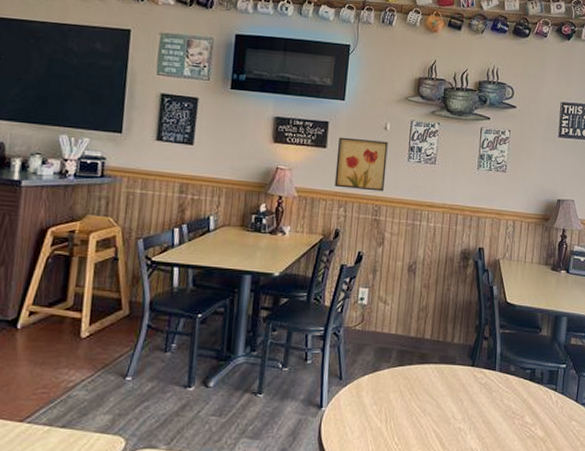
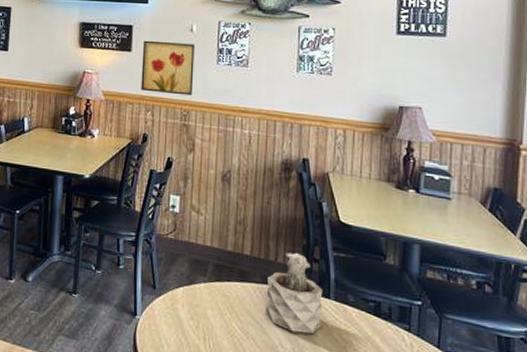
succulent plant: none [441,333,490,404] -> present [266,252,323,334]

